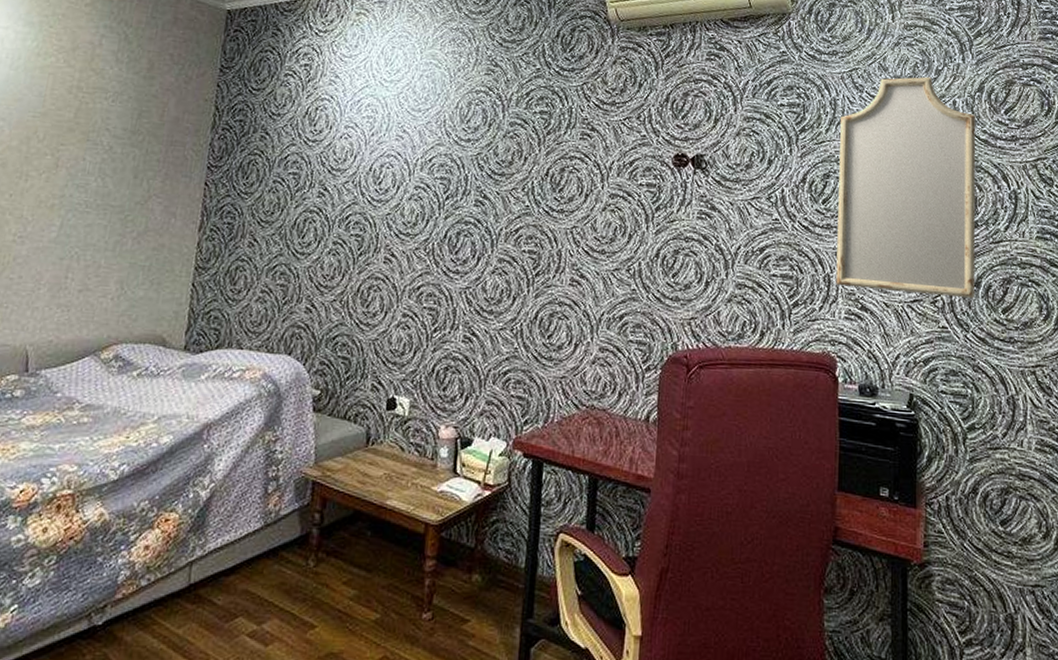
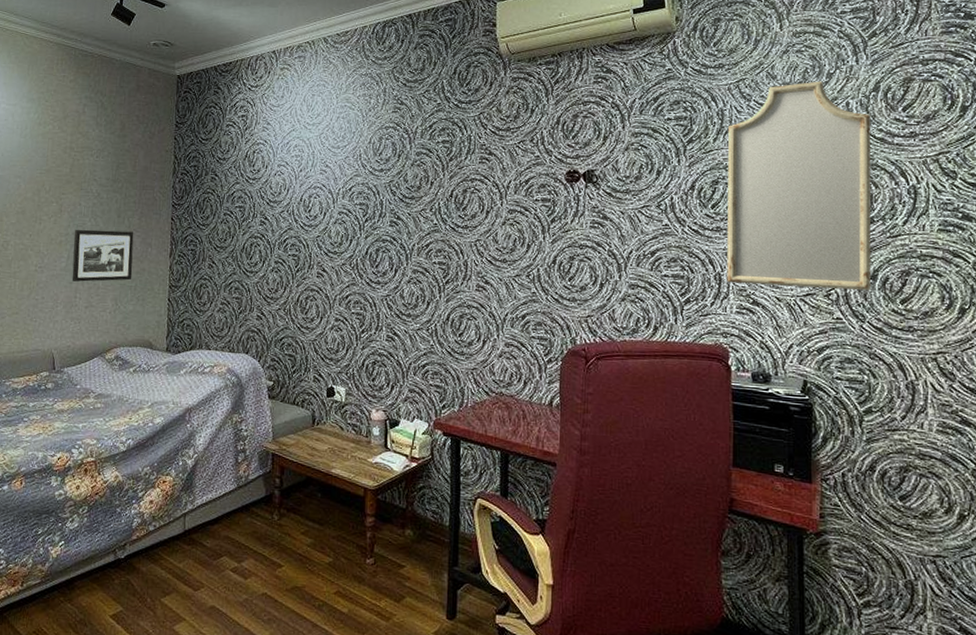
picture frame: none [63,191,154,259] -> present [71,229,134,282]

